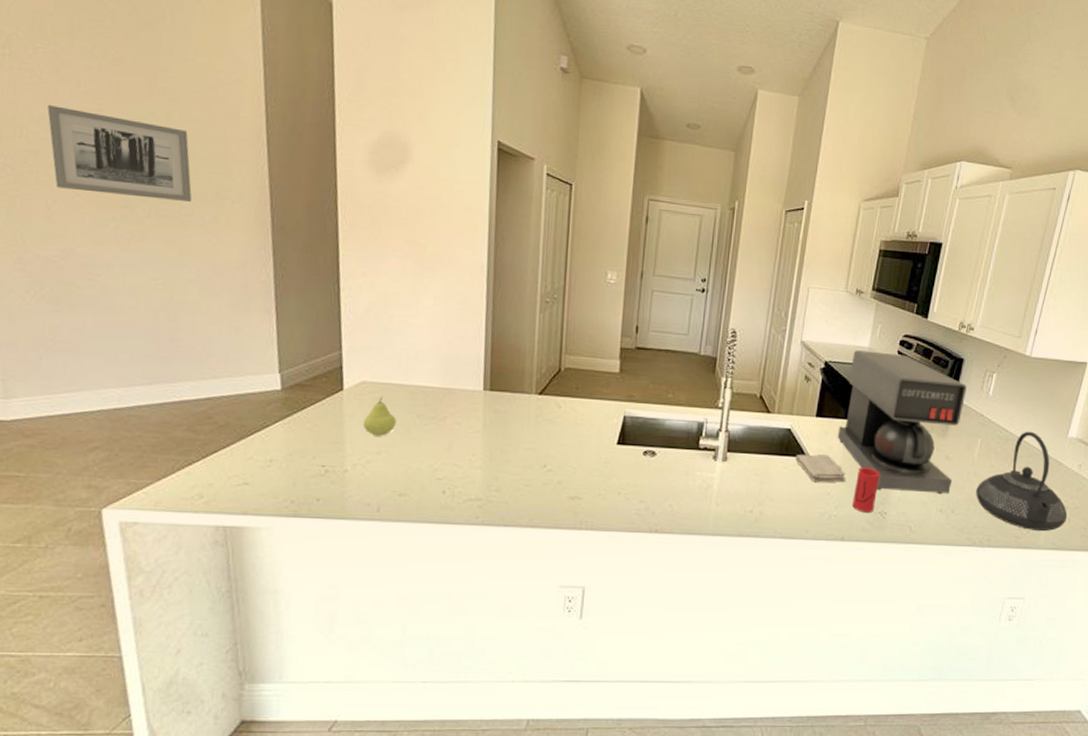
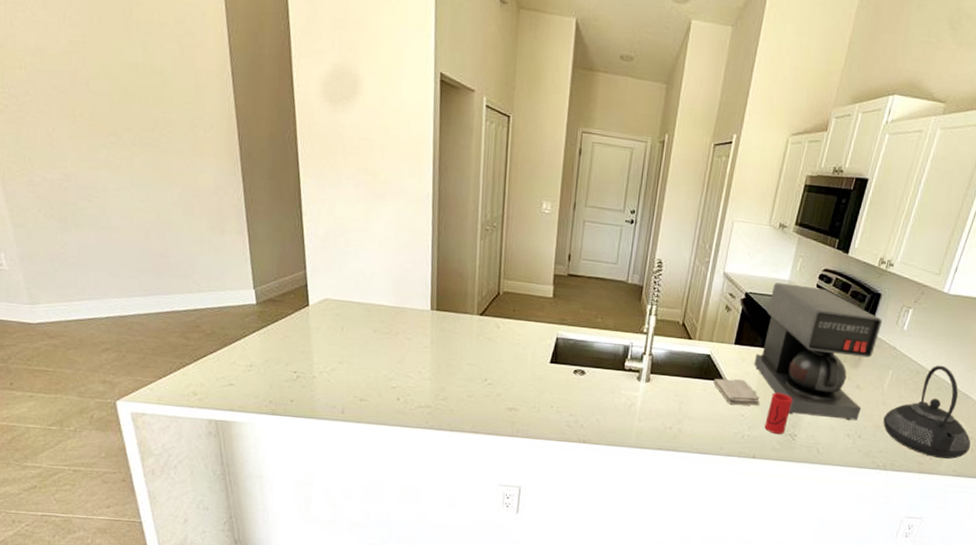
wall art: present [47,105,192,202] -> none [40,38,170,130]
fruit: present [363,396,397,436] -> none [327,312,356,348]

